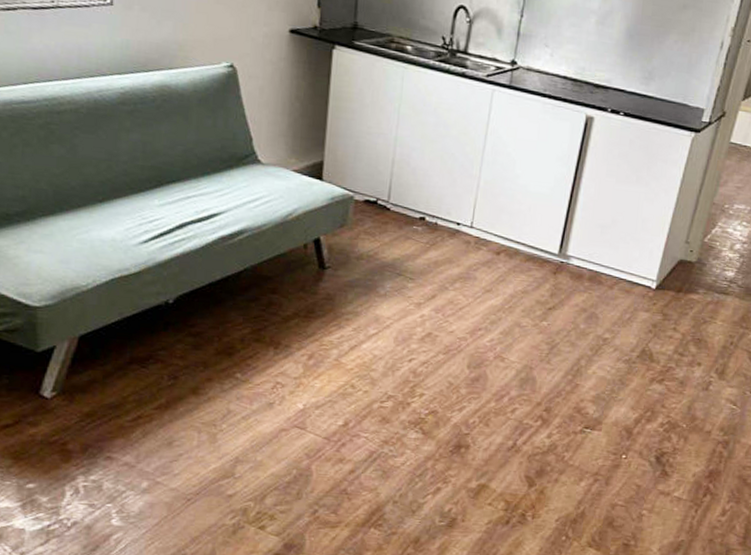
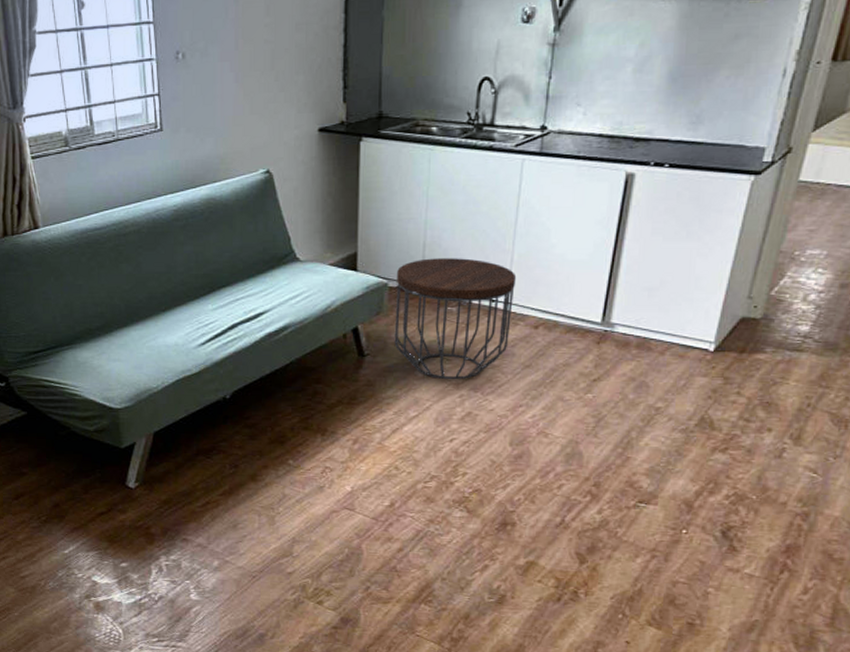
side table: none [357,175,482,300] -> present [394,258,517,380]

